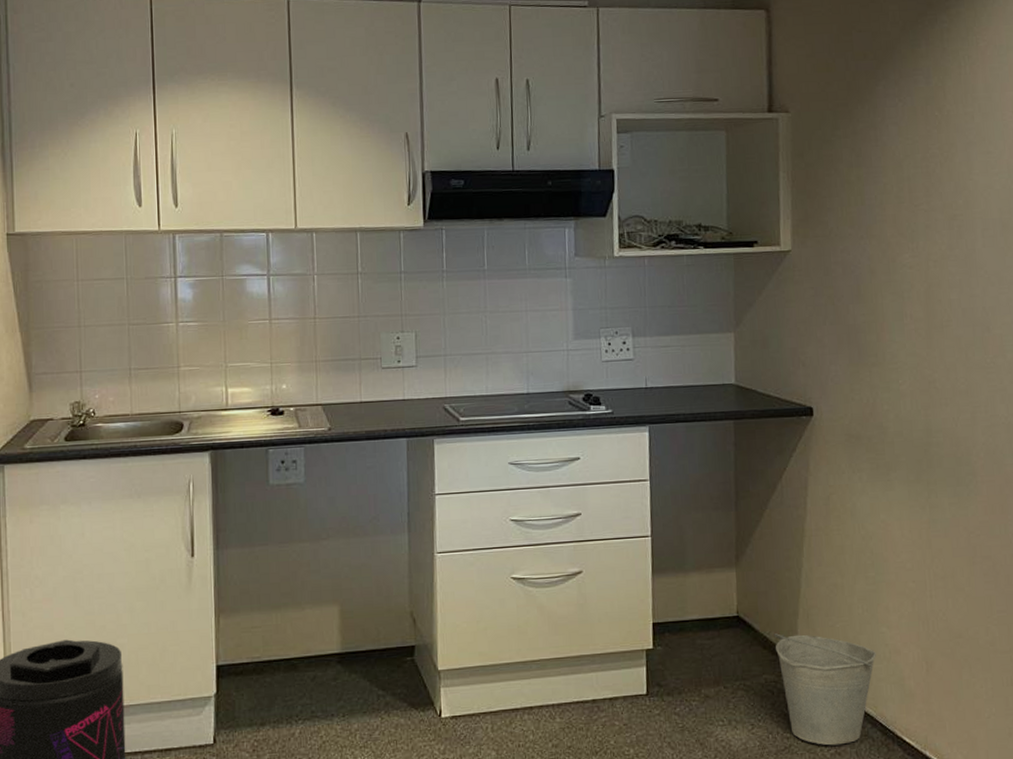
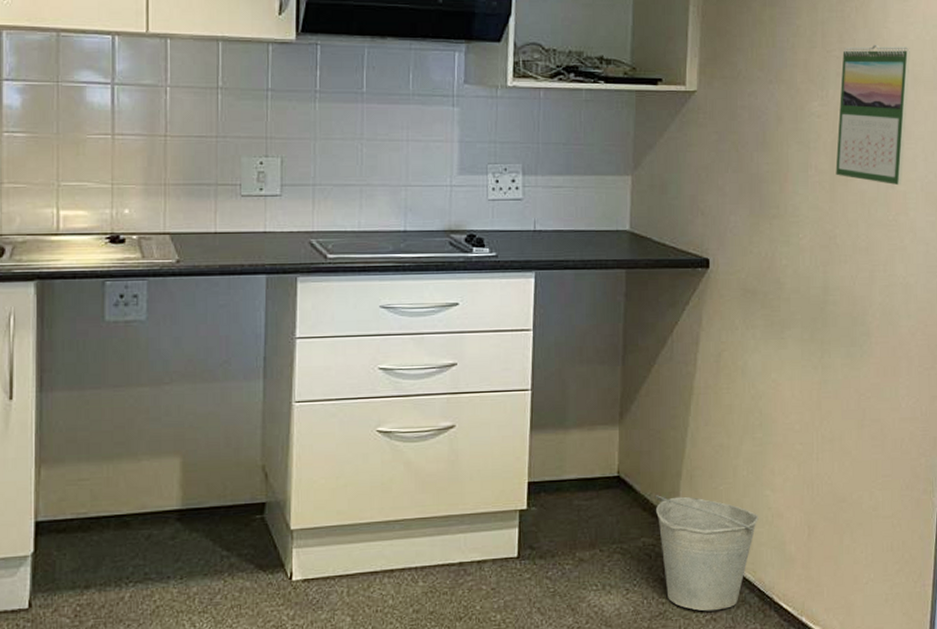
calendar: none [930,195,998,329] -> present [835,44,910,186]

